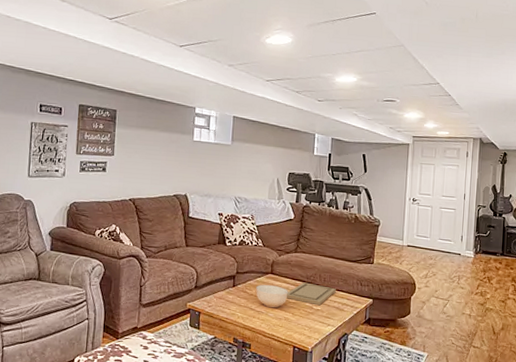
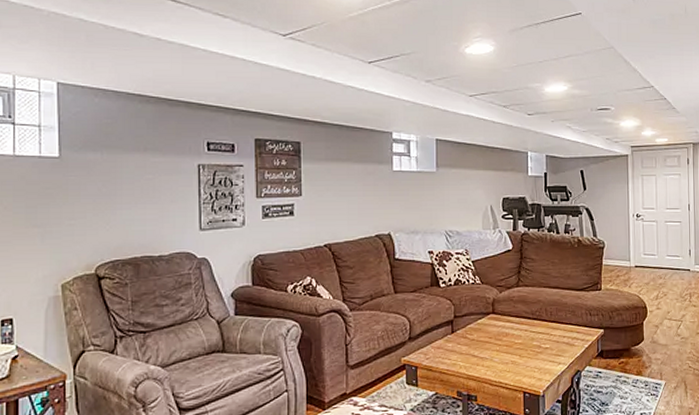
bowl: present [256,284,288,309] -> none [477,326,513,352]
tray: present [287,282,336,306] -> none [512,319,564,343]

